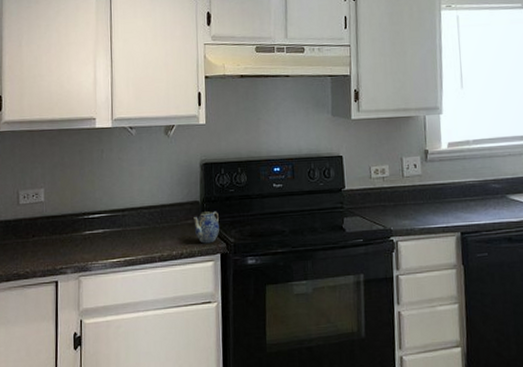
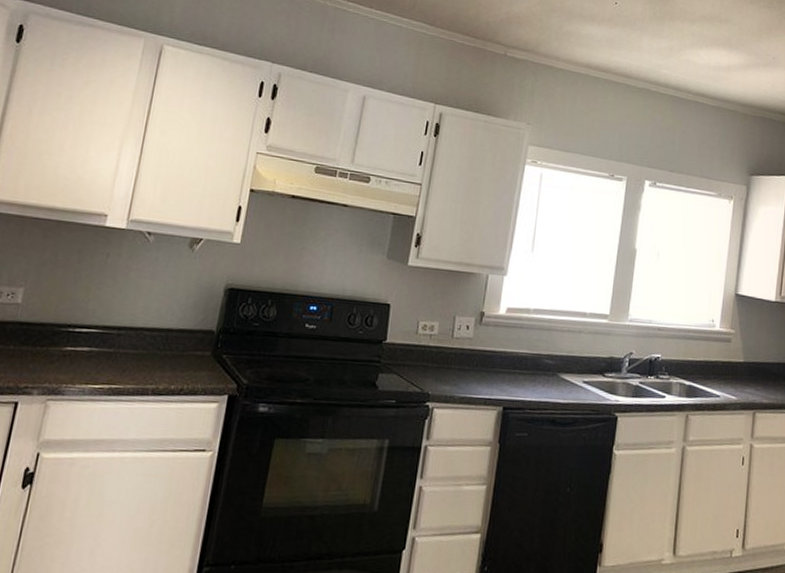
teapot: present [193,210,219,244] -> none [202,343,235,382]

